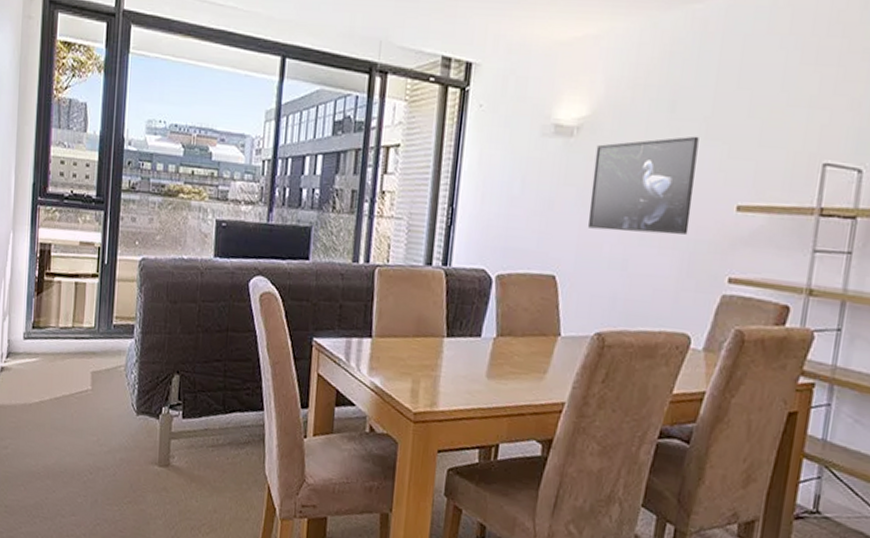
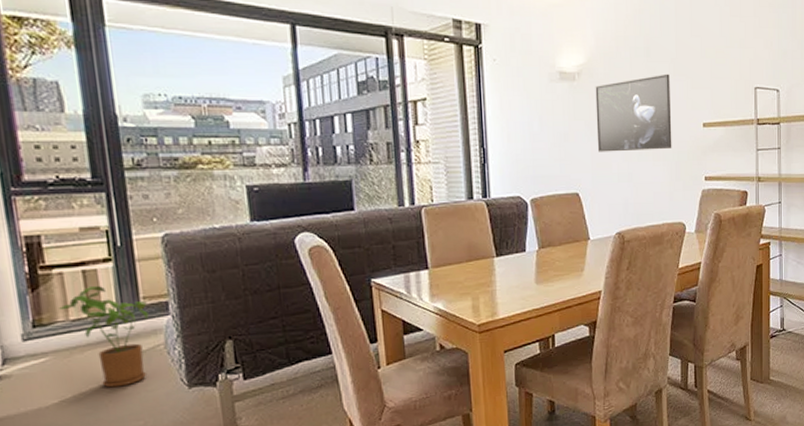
house plant: none [54,298,118,400] -> present [59,286,149,388]

